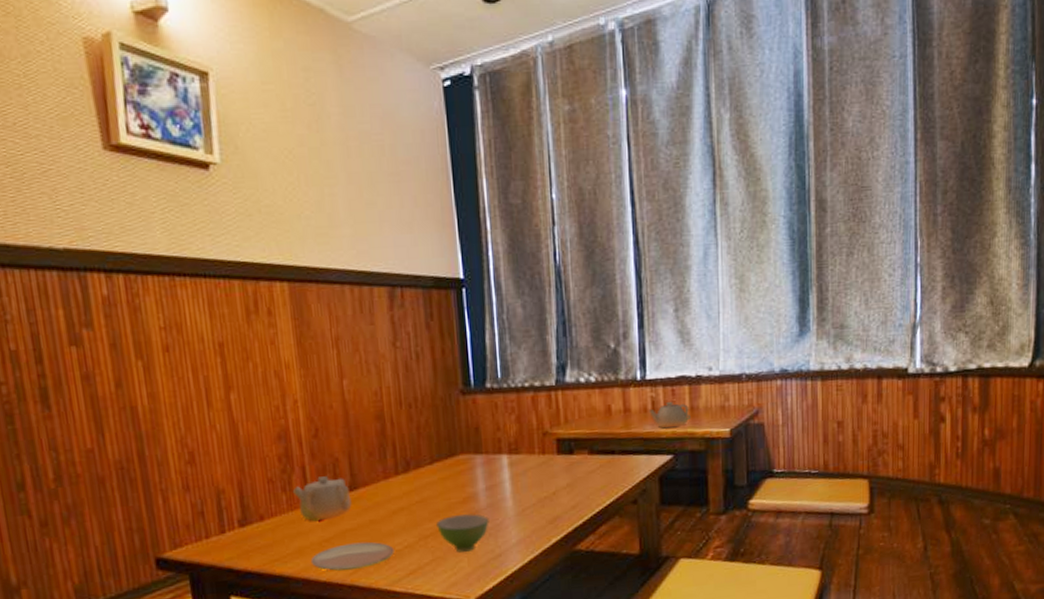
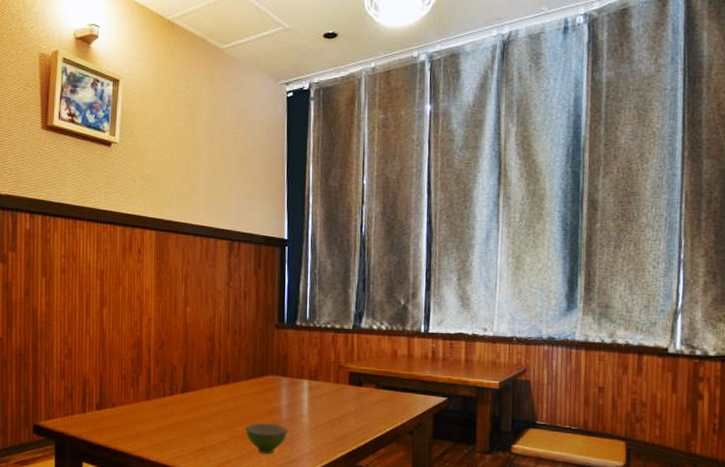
teapot: present [292,476,352,521] -> none [138,379,182,414]
plate: present [310,541,394,571] -> none [145,434,210,455]
teapot: present [649,401,690,429] -> none [430,352,465,375]

